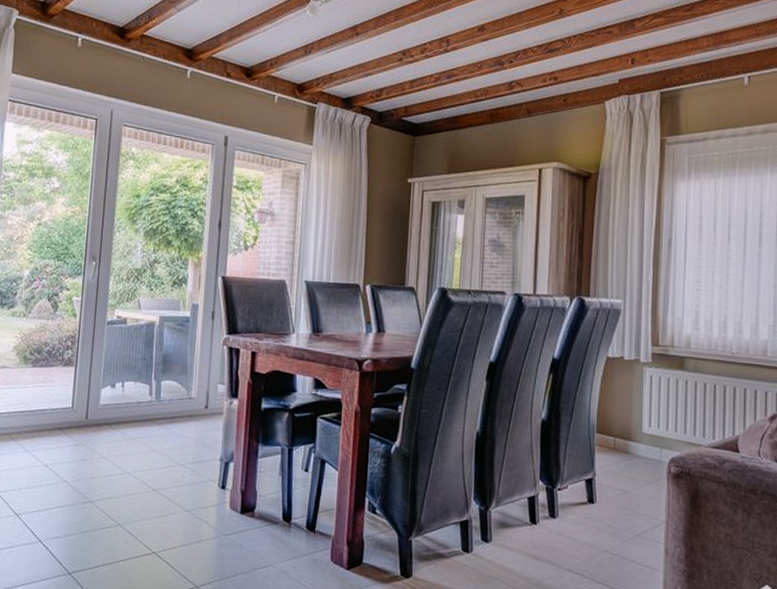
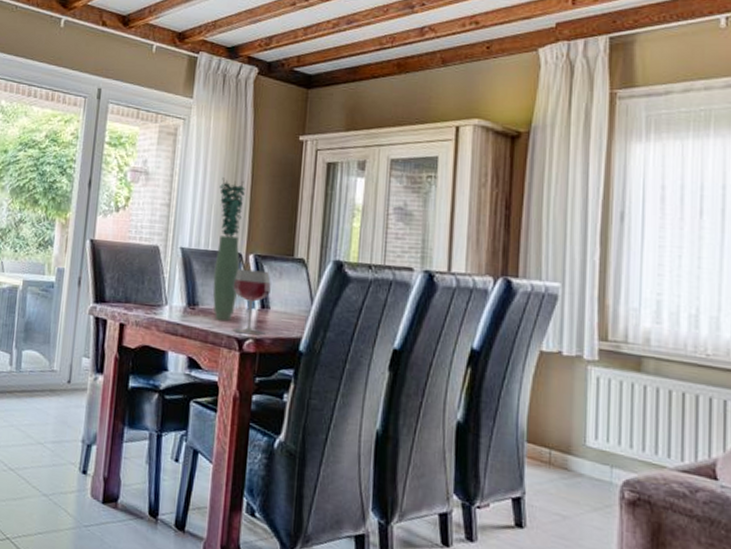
vase: none [334,217,361,345] -> present [212,177,245,322]
wineglass: none [352,298,386,356] -> present [232,268,271,336]

